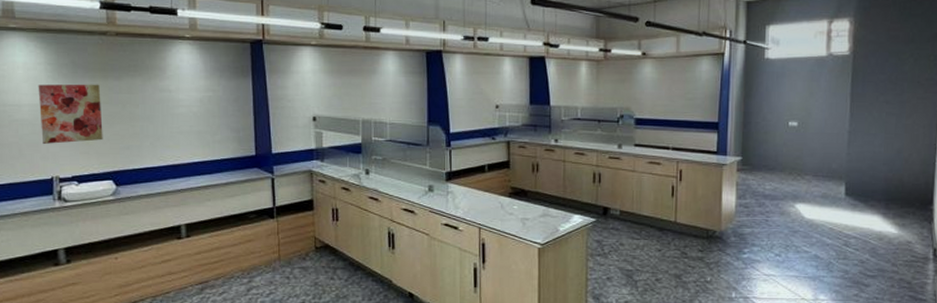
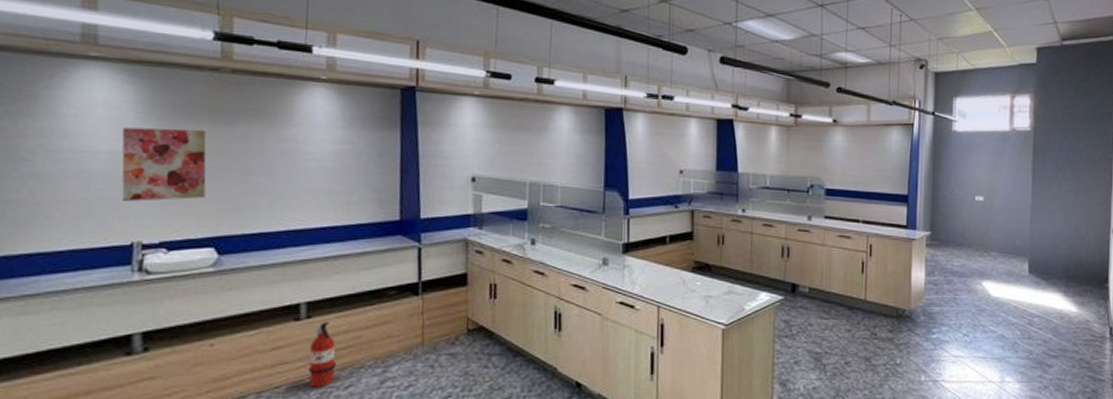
fire extinguisher: none [190,240,212,293] -> present [308,322,337,387]

